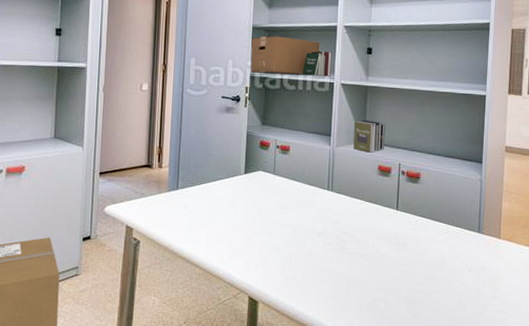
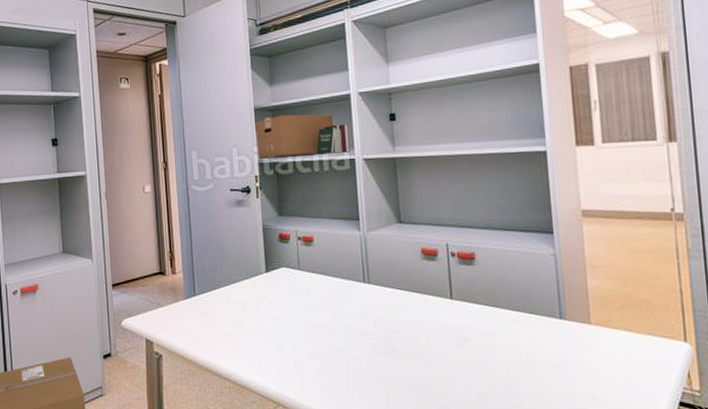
books: present [353,120,385,153] -> none [386,197,425,235]

